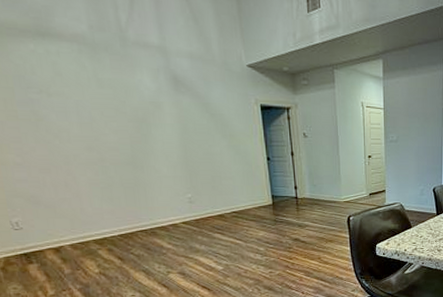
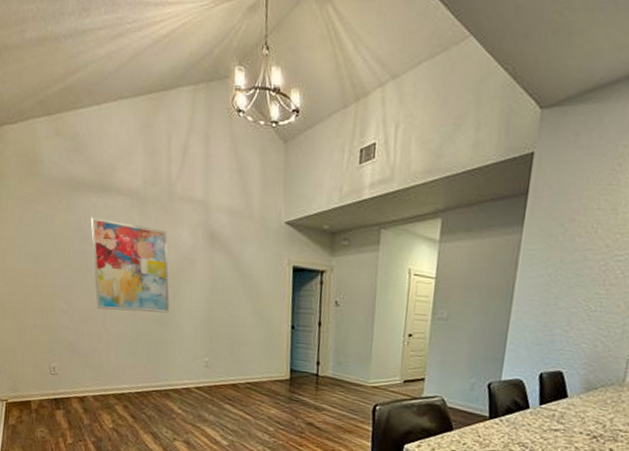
wall art: none [31,64,143,159] -> present [90,217,170,313]

